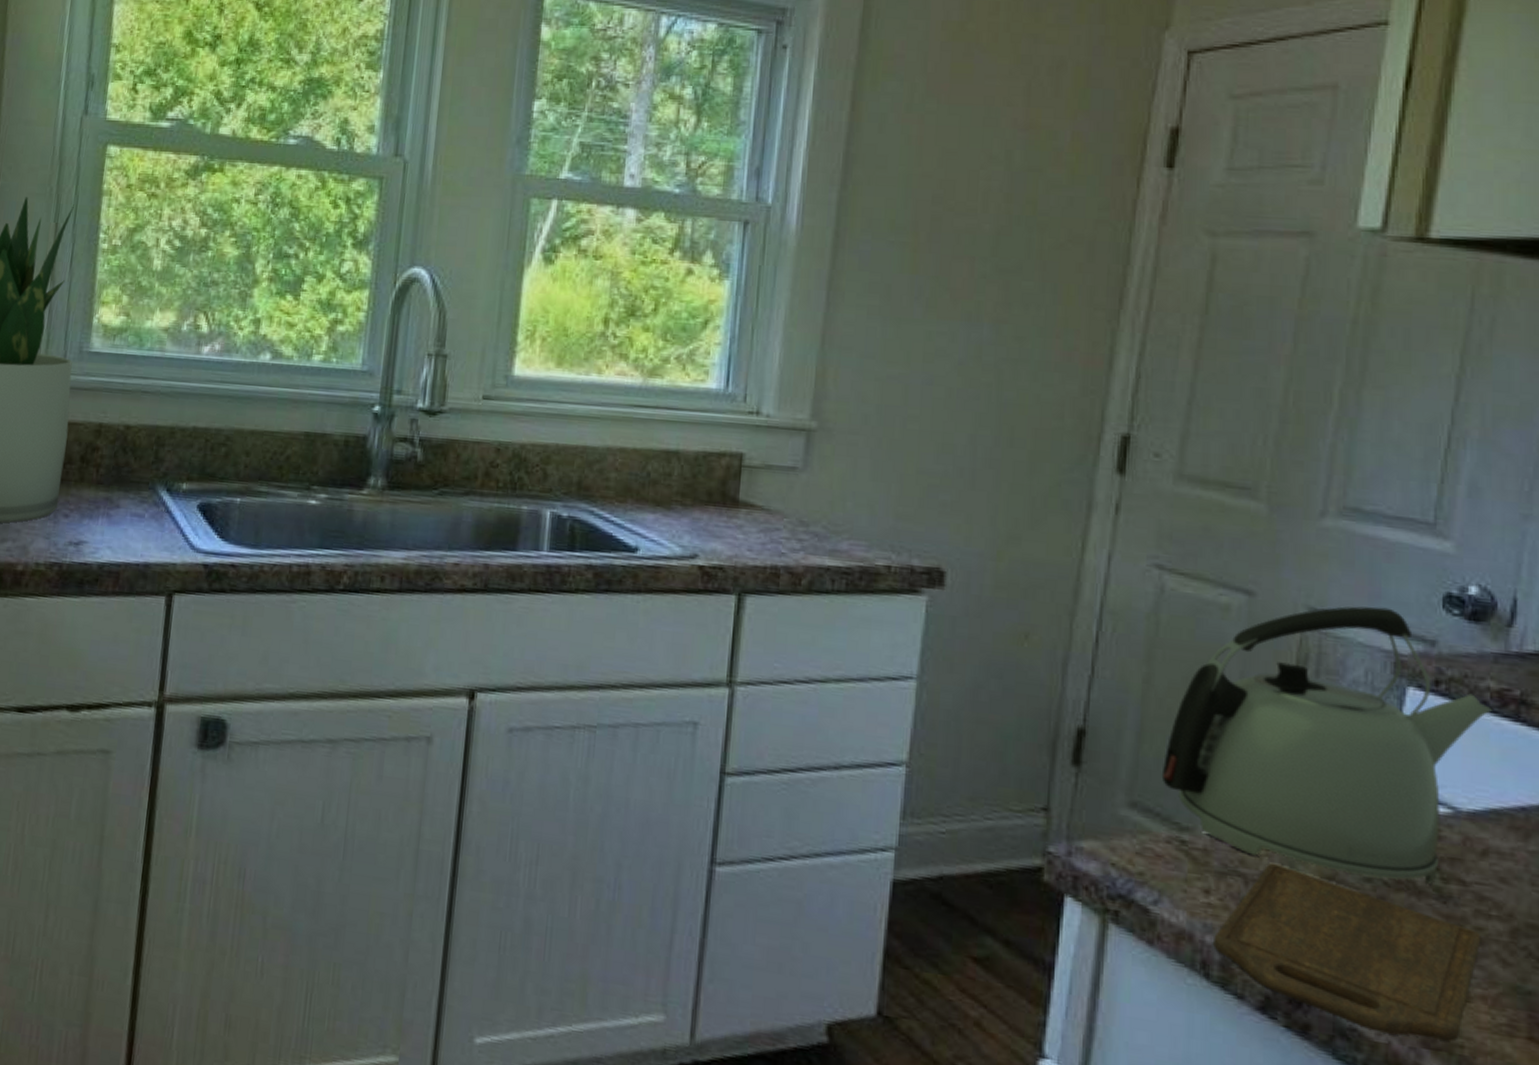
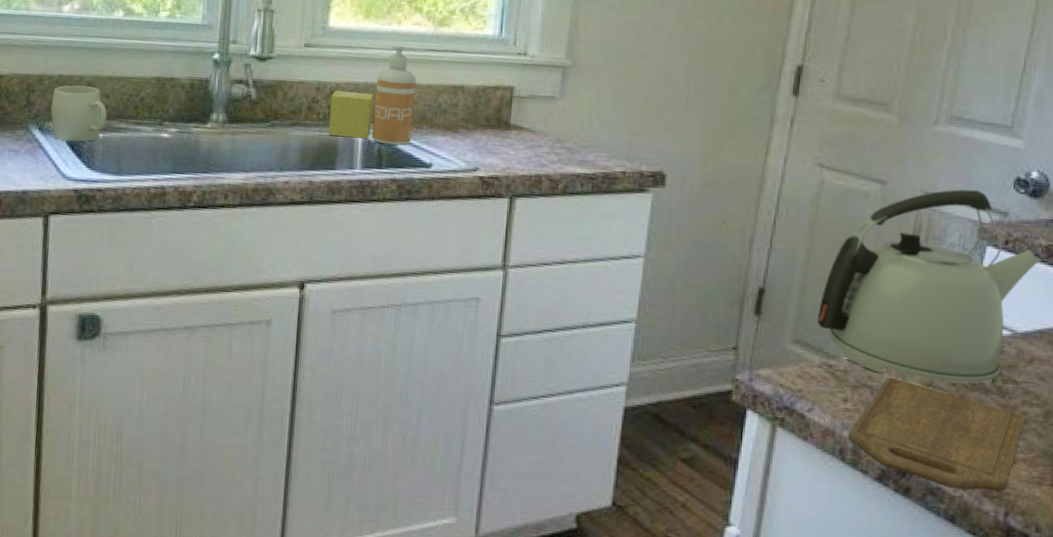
mug: none [181,439,247,507] -> present [50,85,107,142]
sponge: none [509,453,567,514] -> present [329,91,374,139]
soap dispenser: none [563,399,622,523] -> present [372,45,418,146]

